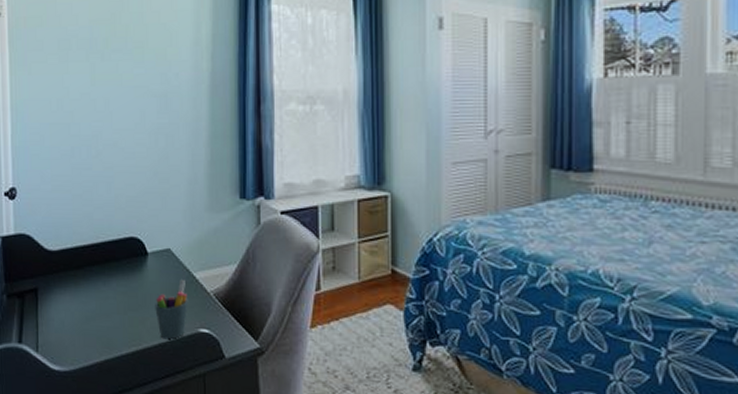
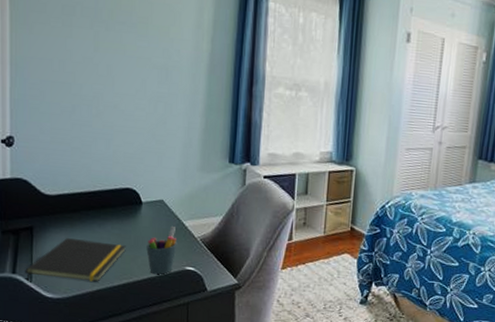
notepad: none [31,300,133,351] -> present [25,238,126,282]

